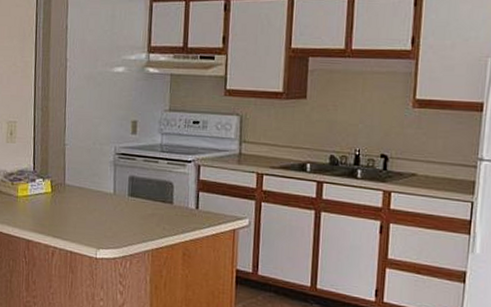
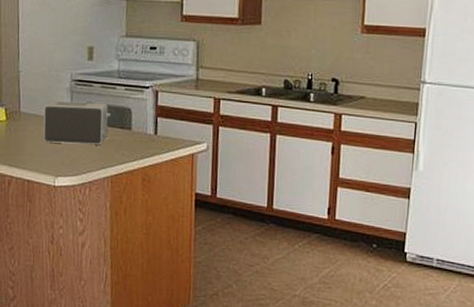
toaster: none [86,173,153,219] -> present [43,100,111,145]

